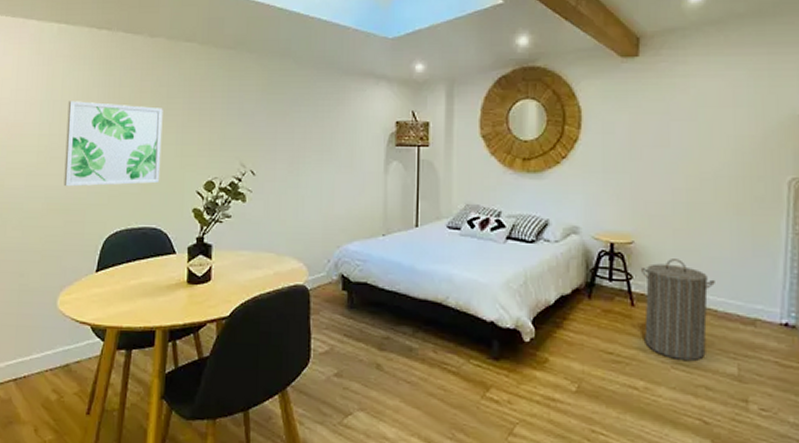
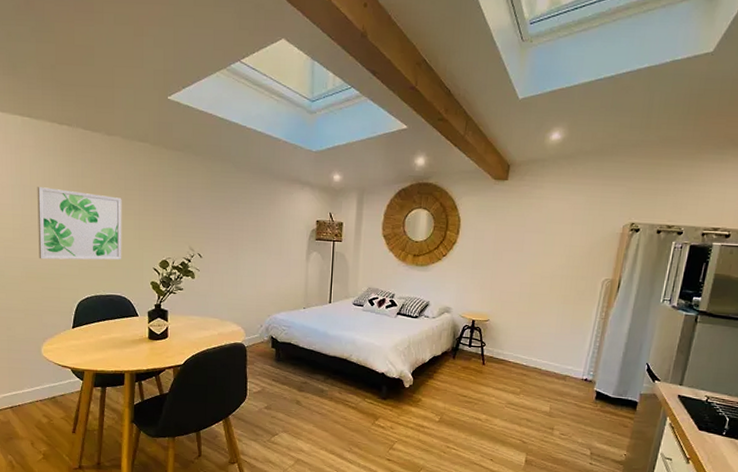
laundry hamper: present [640,259,715,360] -> none [489,333,542,402]

